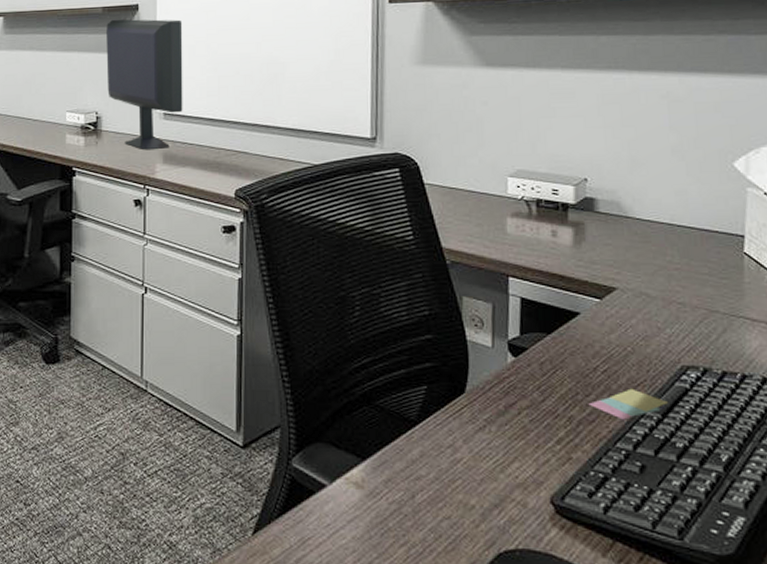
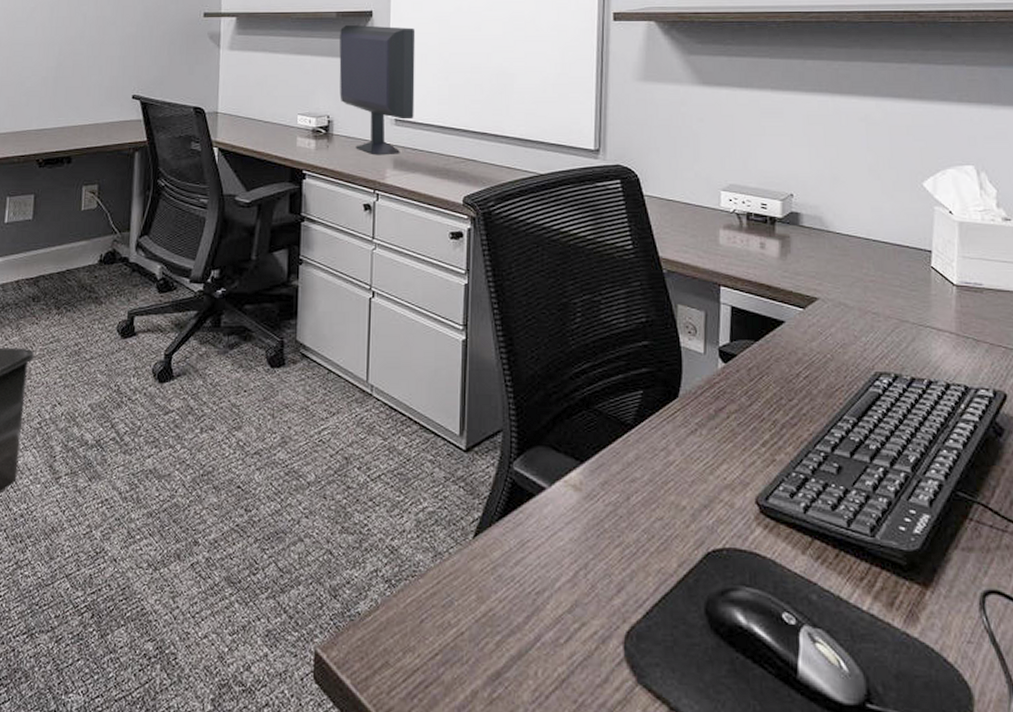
sticky notes: present [588,388,669,420] -> none [791,393,864,423]

